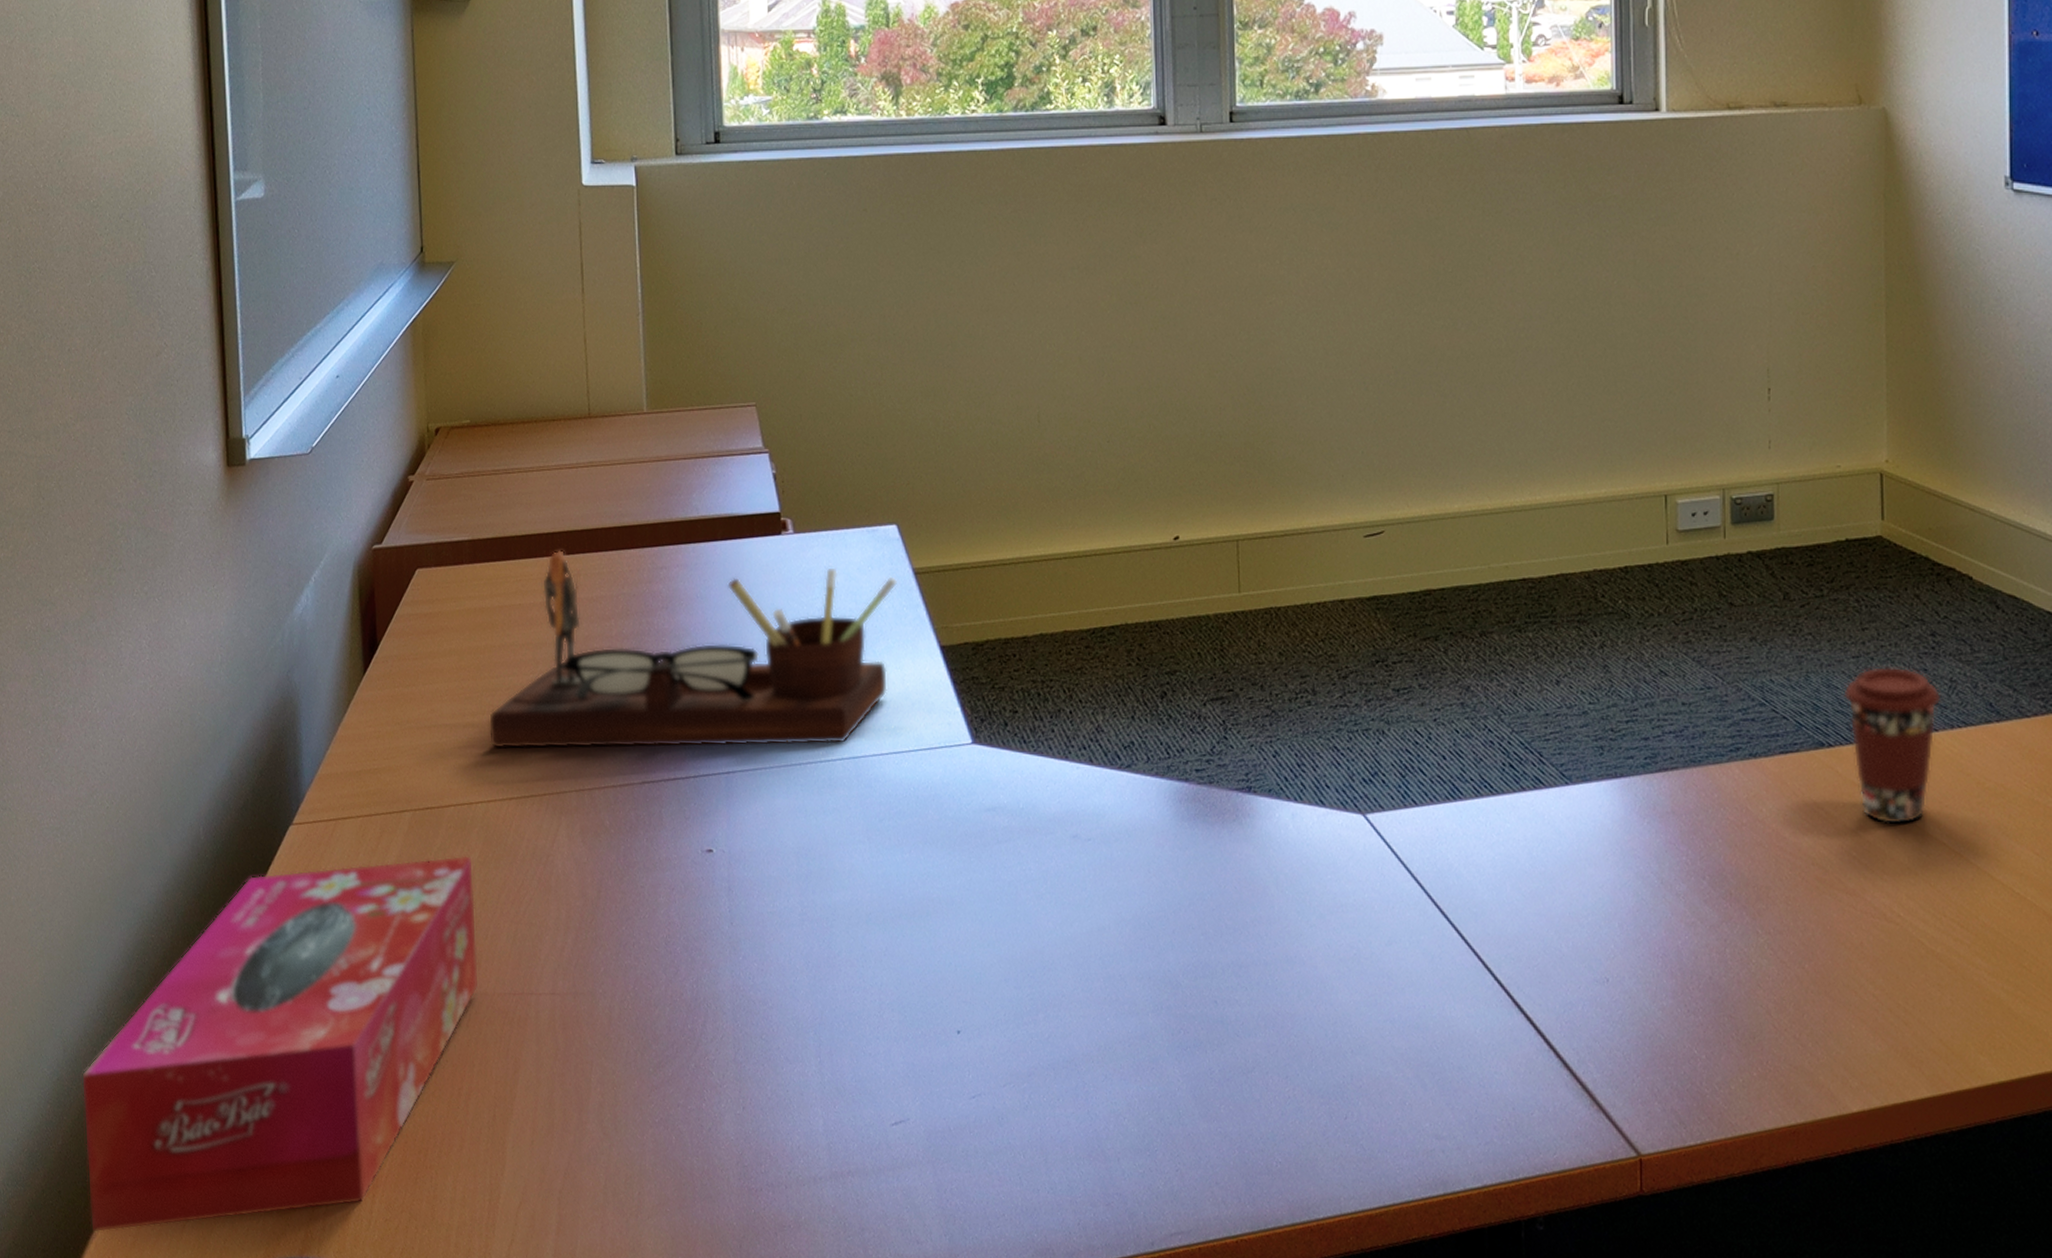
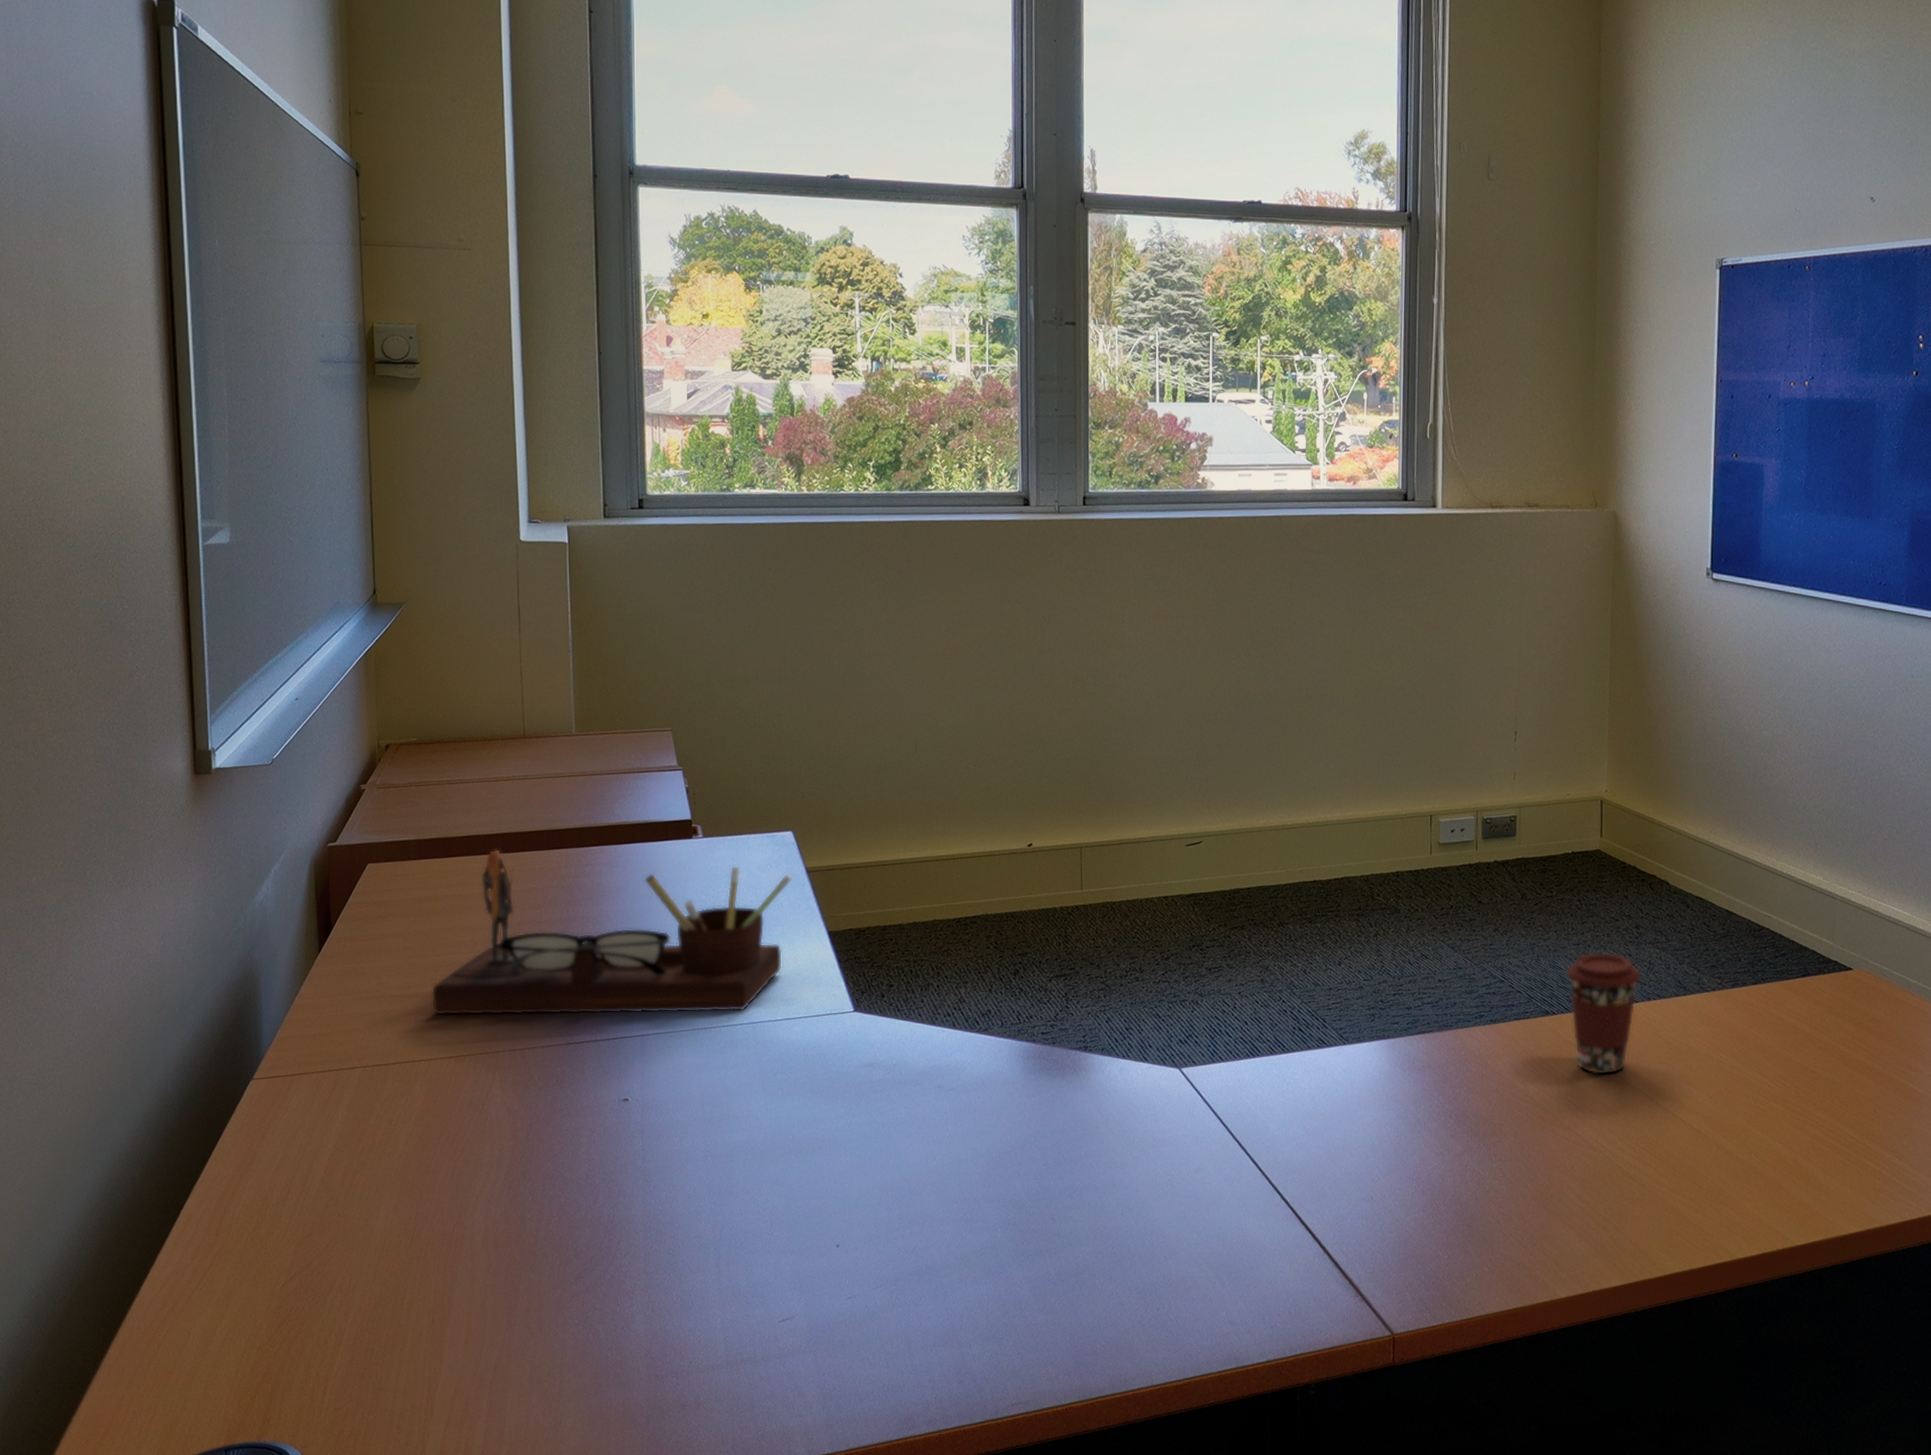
tissue box: present [81,855,480,1233] -> none [57,1105,421,1425]

